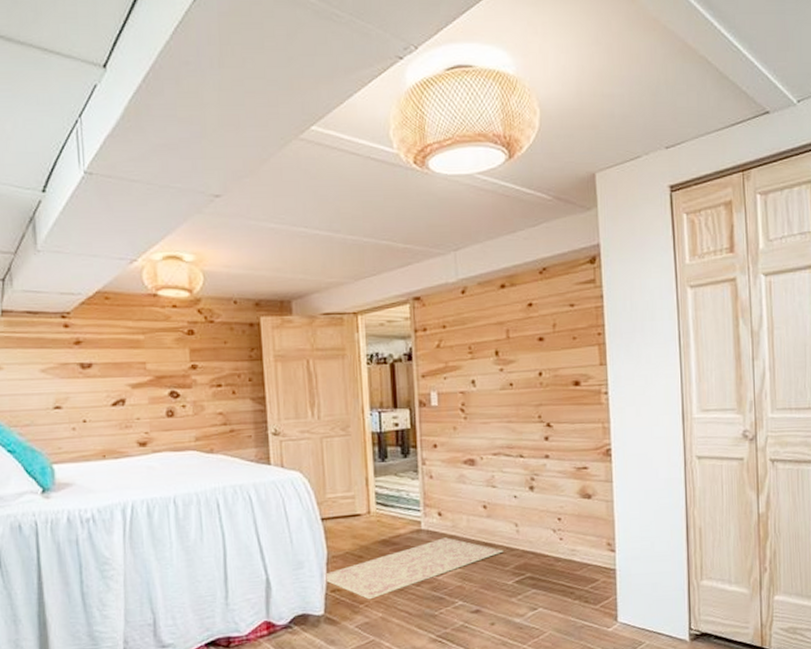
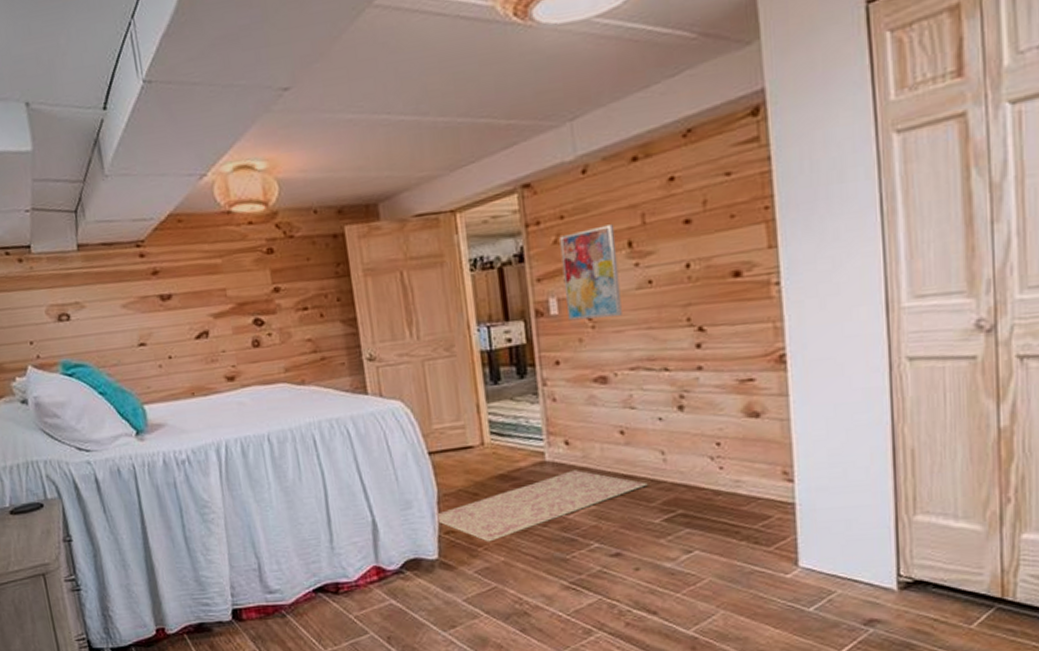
wall art: none [441,336,488,412] -> present [559,224,622,321]

